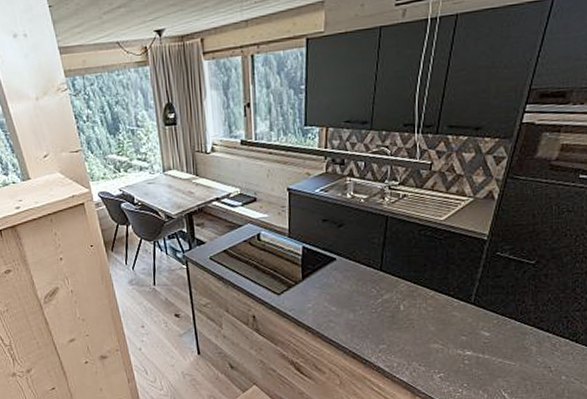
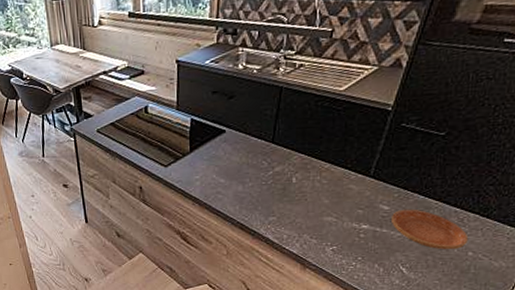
saucer: none [492,335,561,374] -> present [391,209,469,249]

